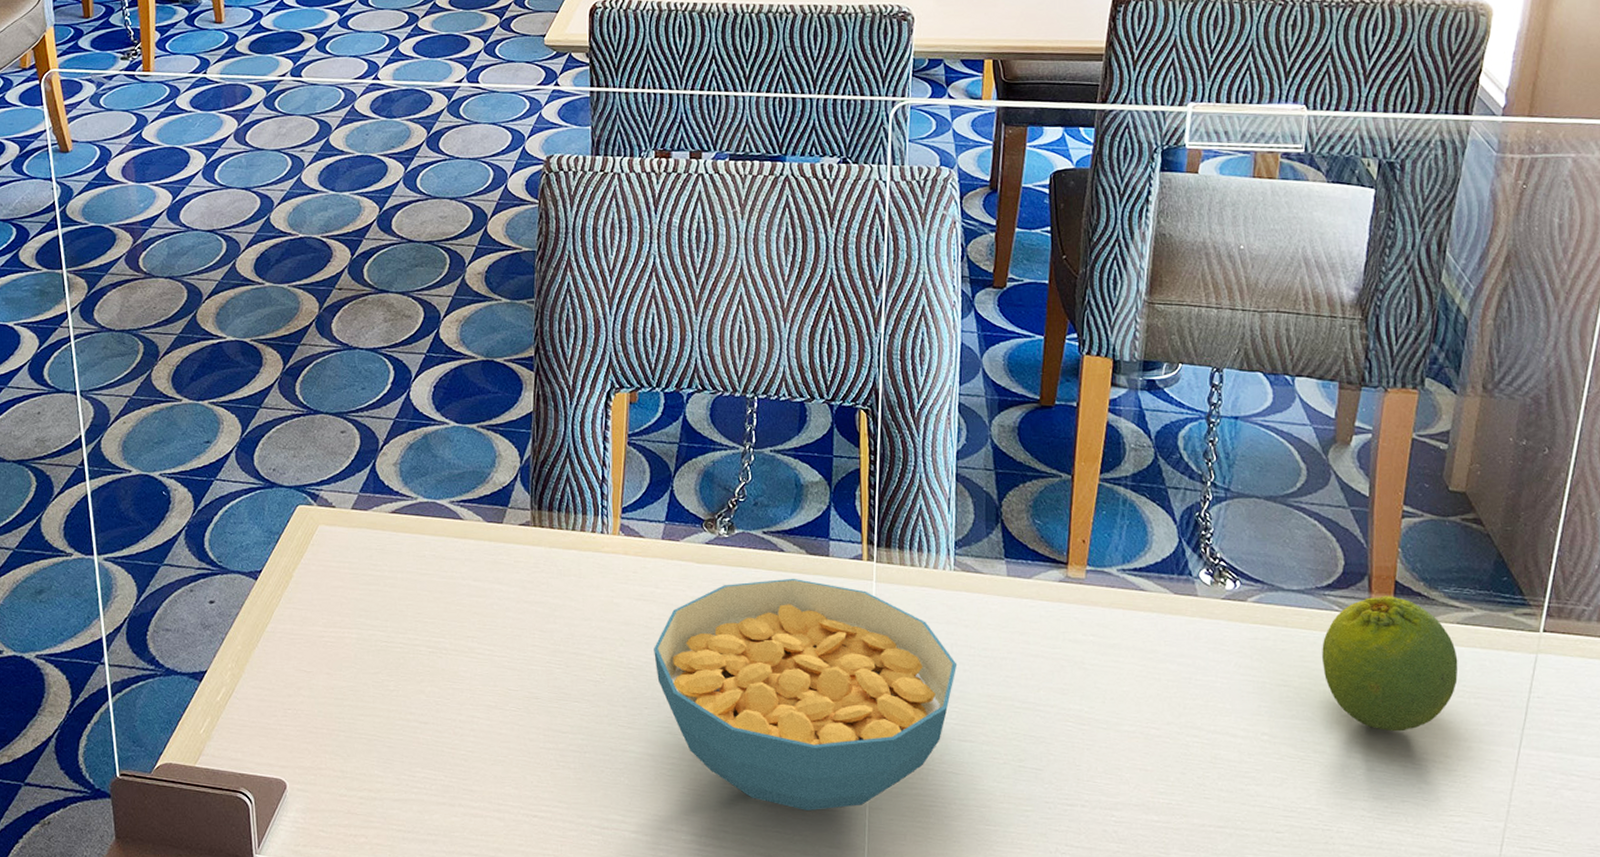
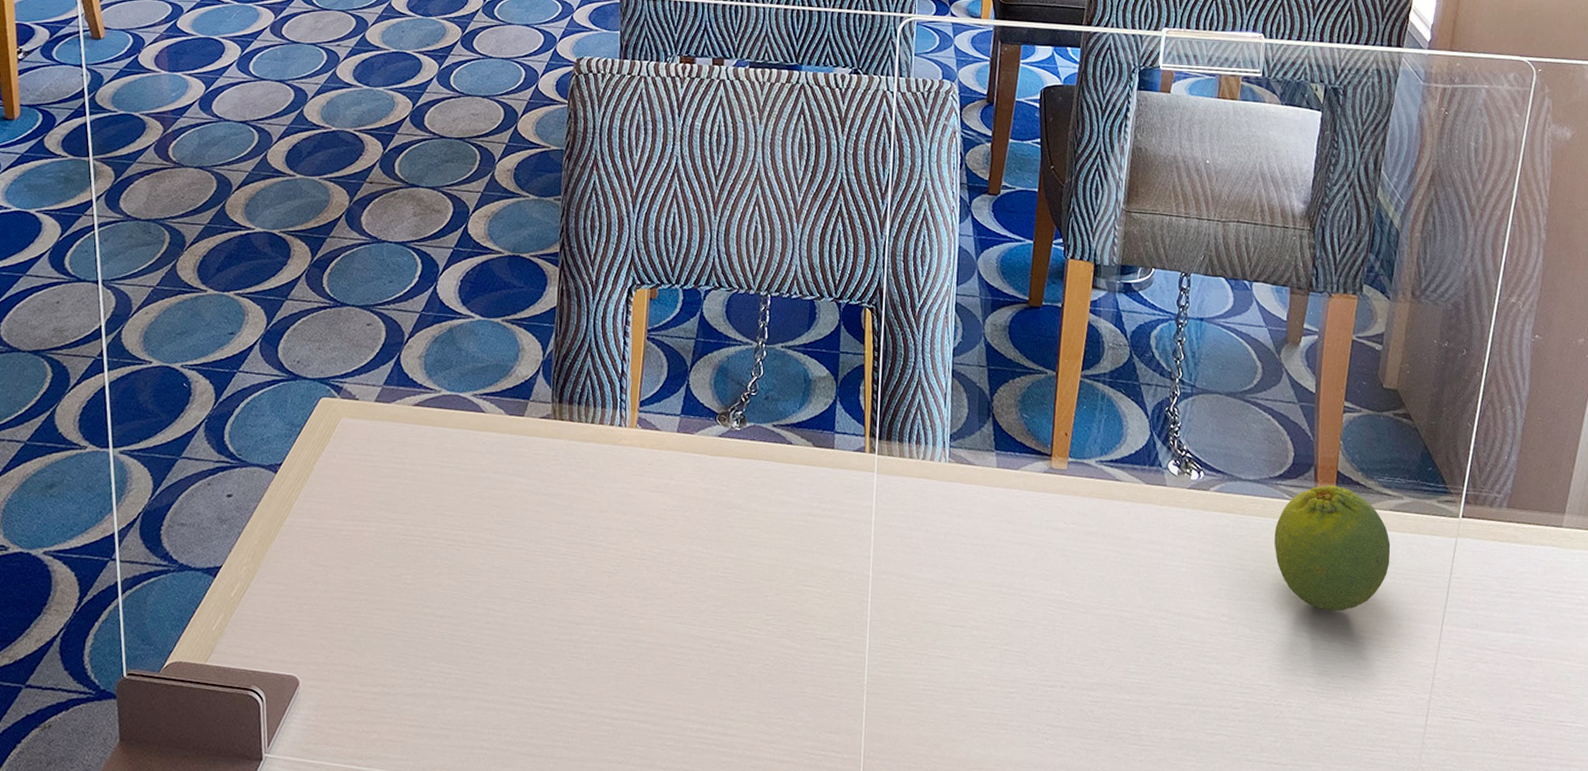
cereal bowl: present [654,578,958,810] -> none [667,470,951,697]

